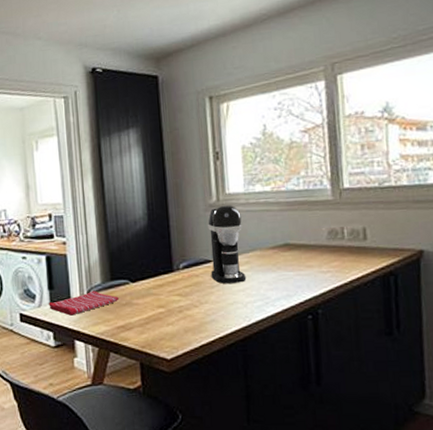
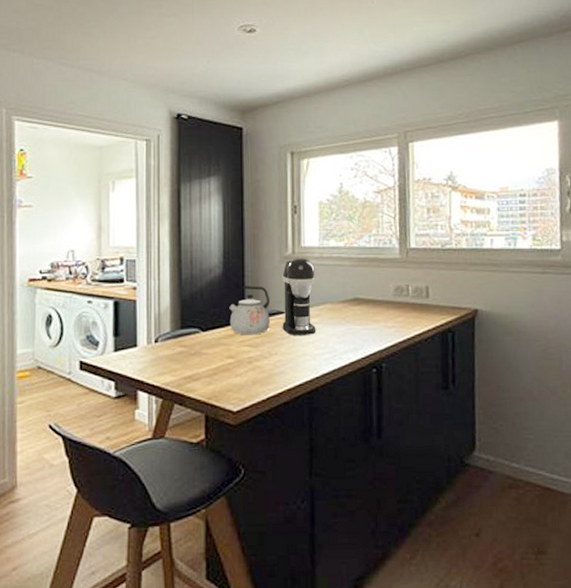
dish towel: present [49,290,119,316] -> none [113,339,188,365]
kettle: none [156,235,198,285] -> present [229,286,270,335]

